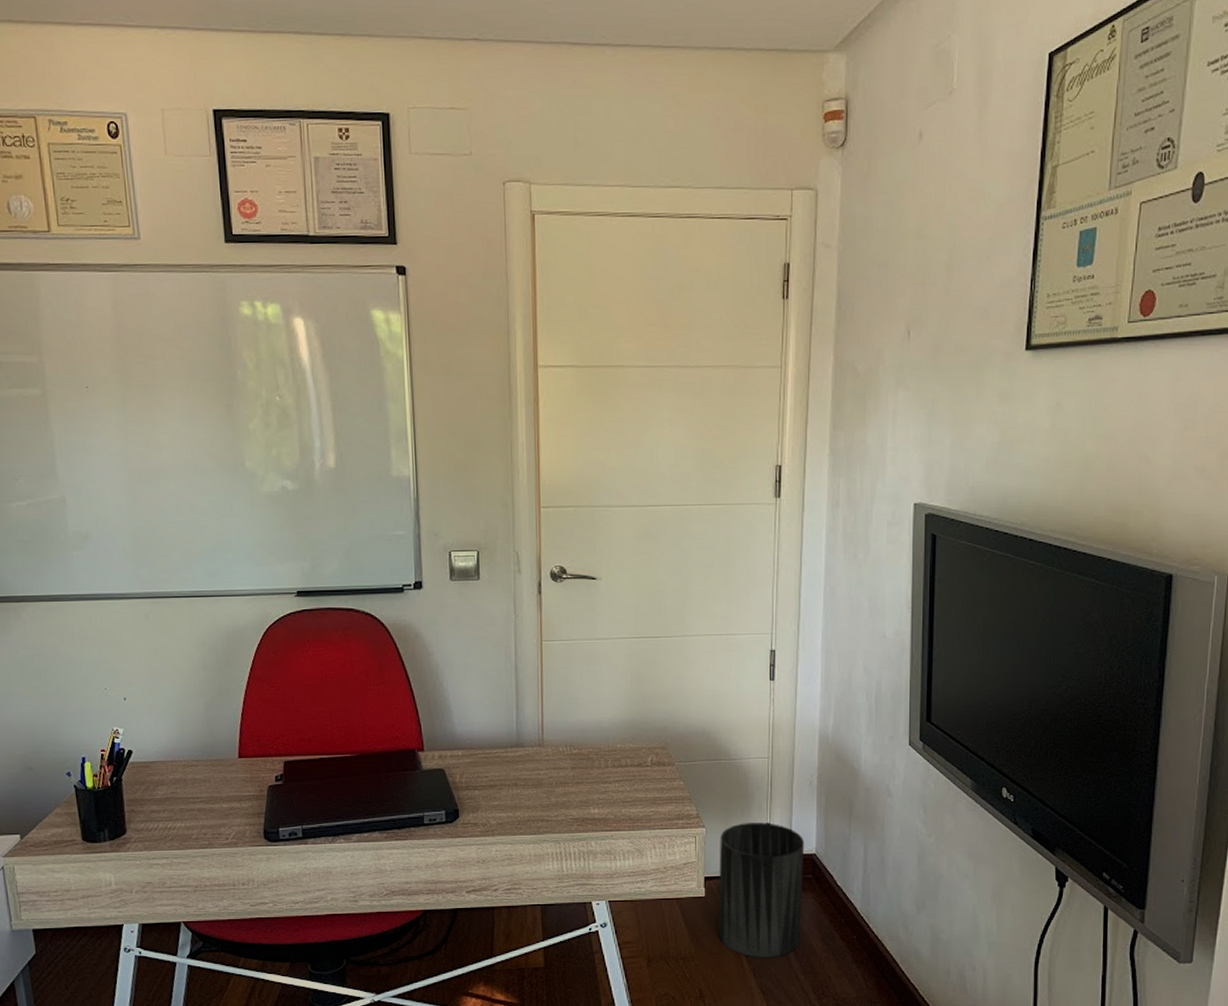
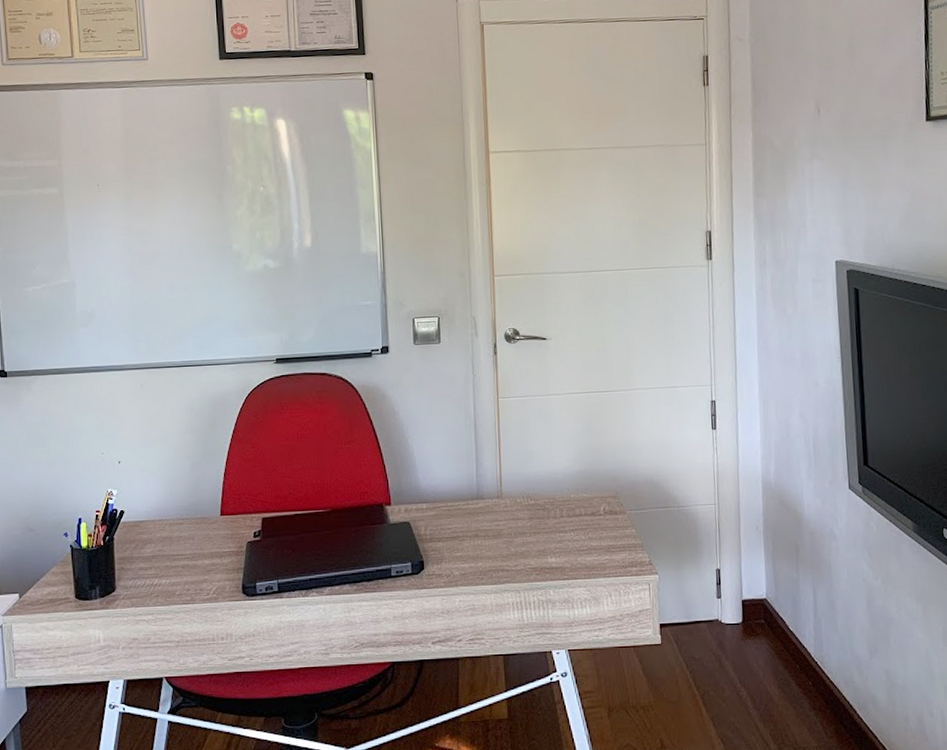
trash can: present [718,822,805,958] -> none [672,568,757,706]

